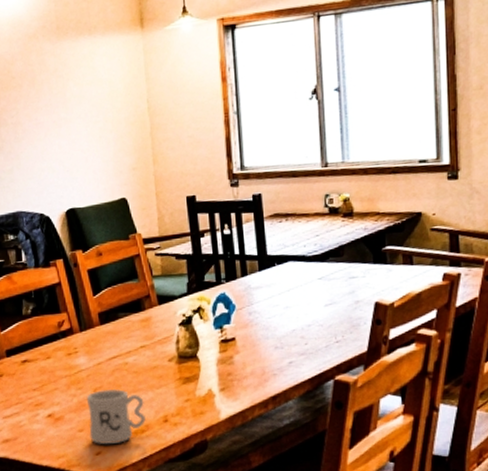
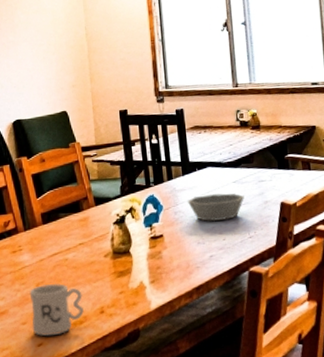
bowl: none [265,291,331,324] -> present [188,193,244,222]

